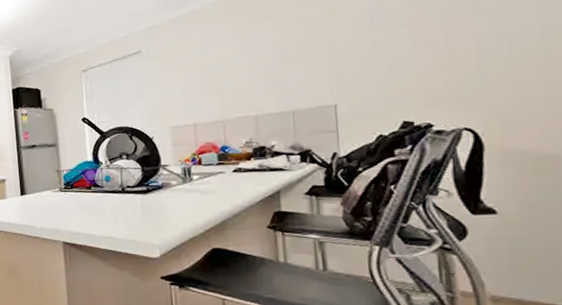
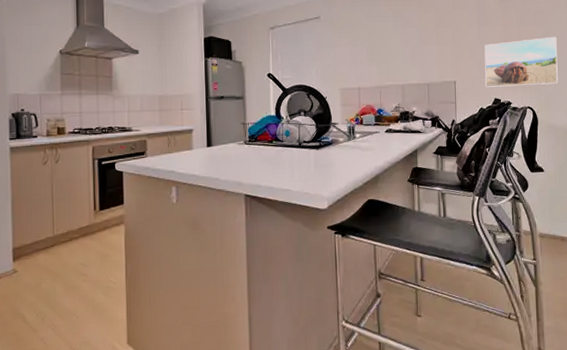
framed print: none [383,27,522,108] -> present [484,36,558,87]

